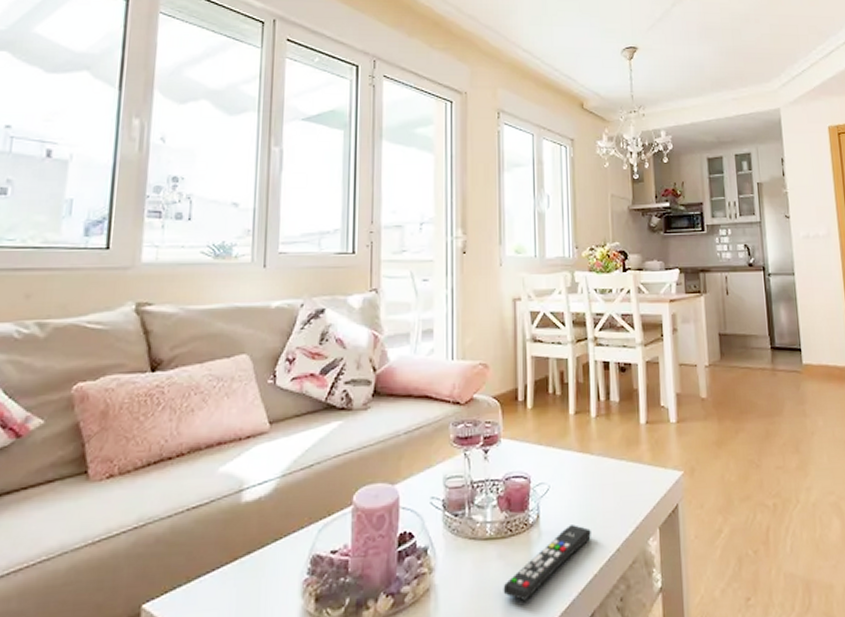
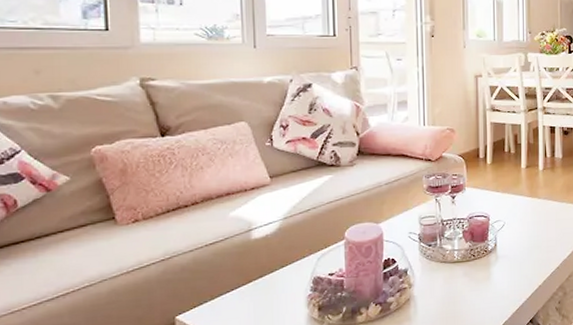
remote control: present [503,525,591,601] -> none [468,250,537,305]

